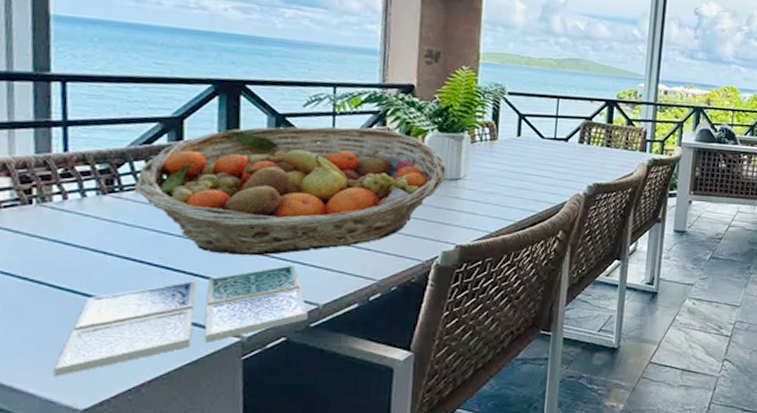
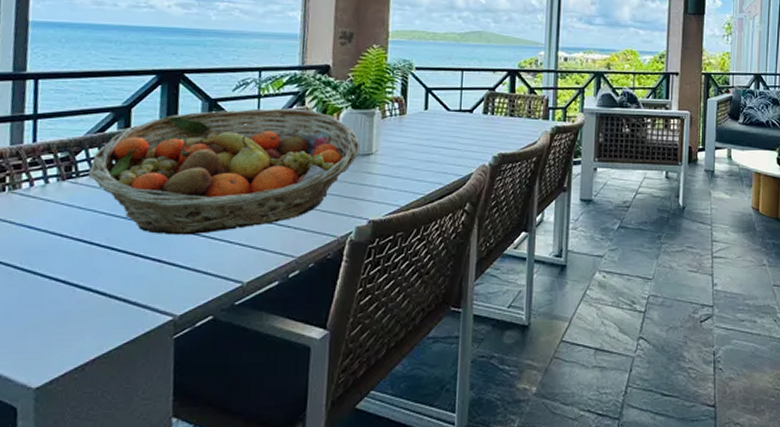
drink coaster: present [53,265,308,376] -> none [13,243,233,355]

